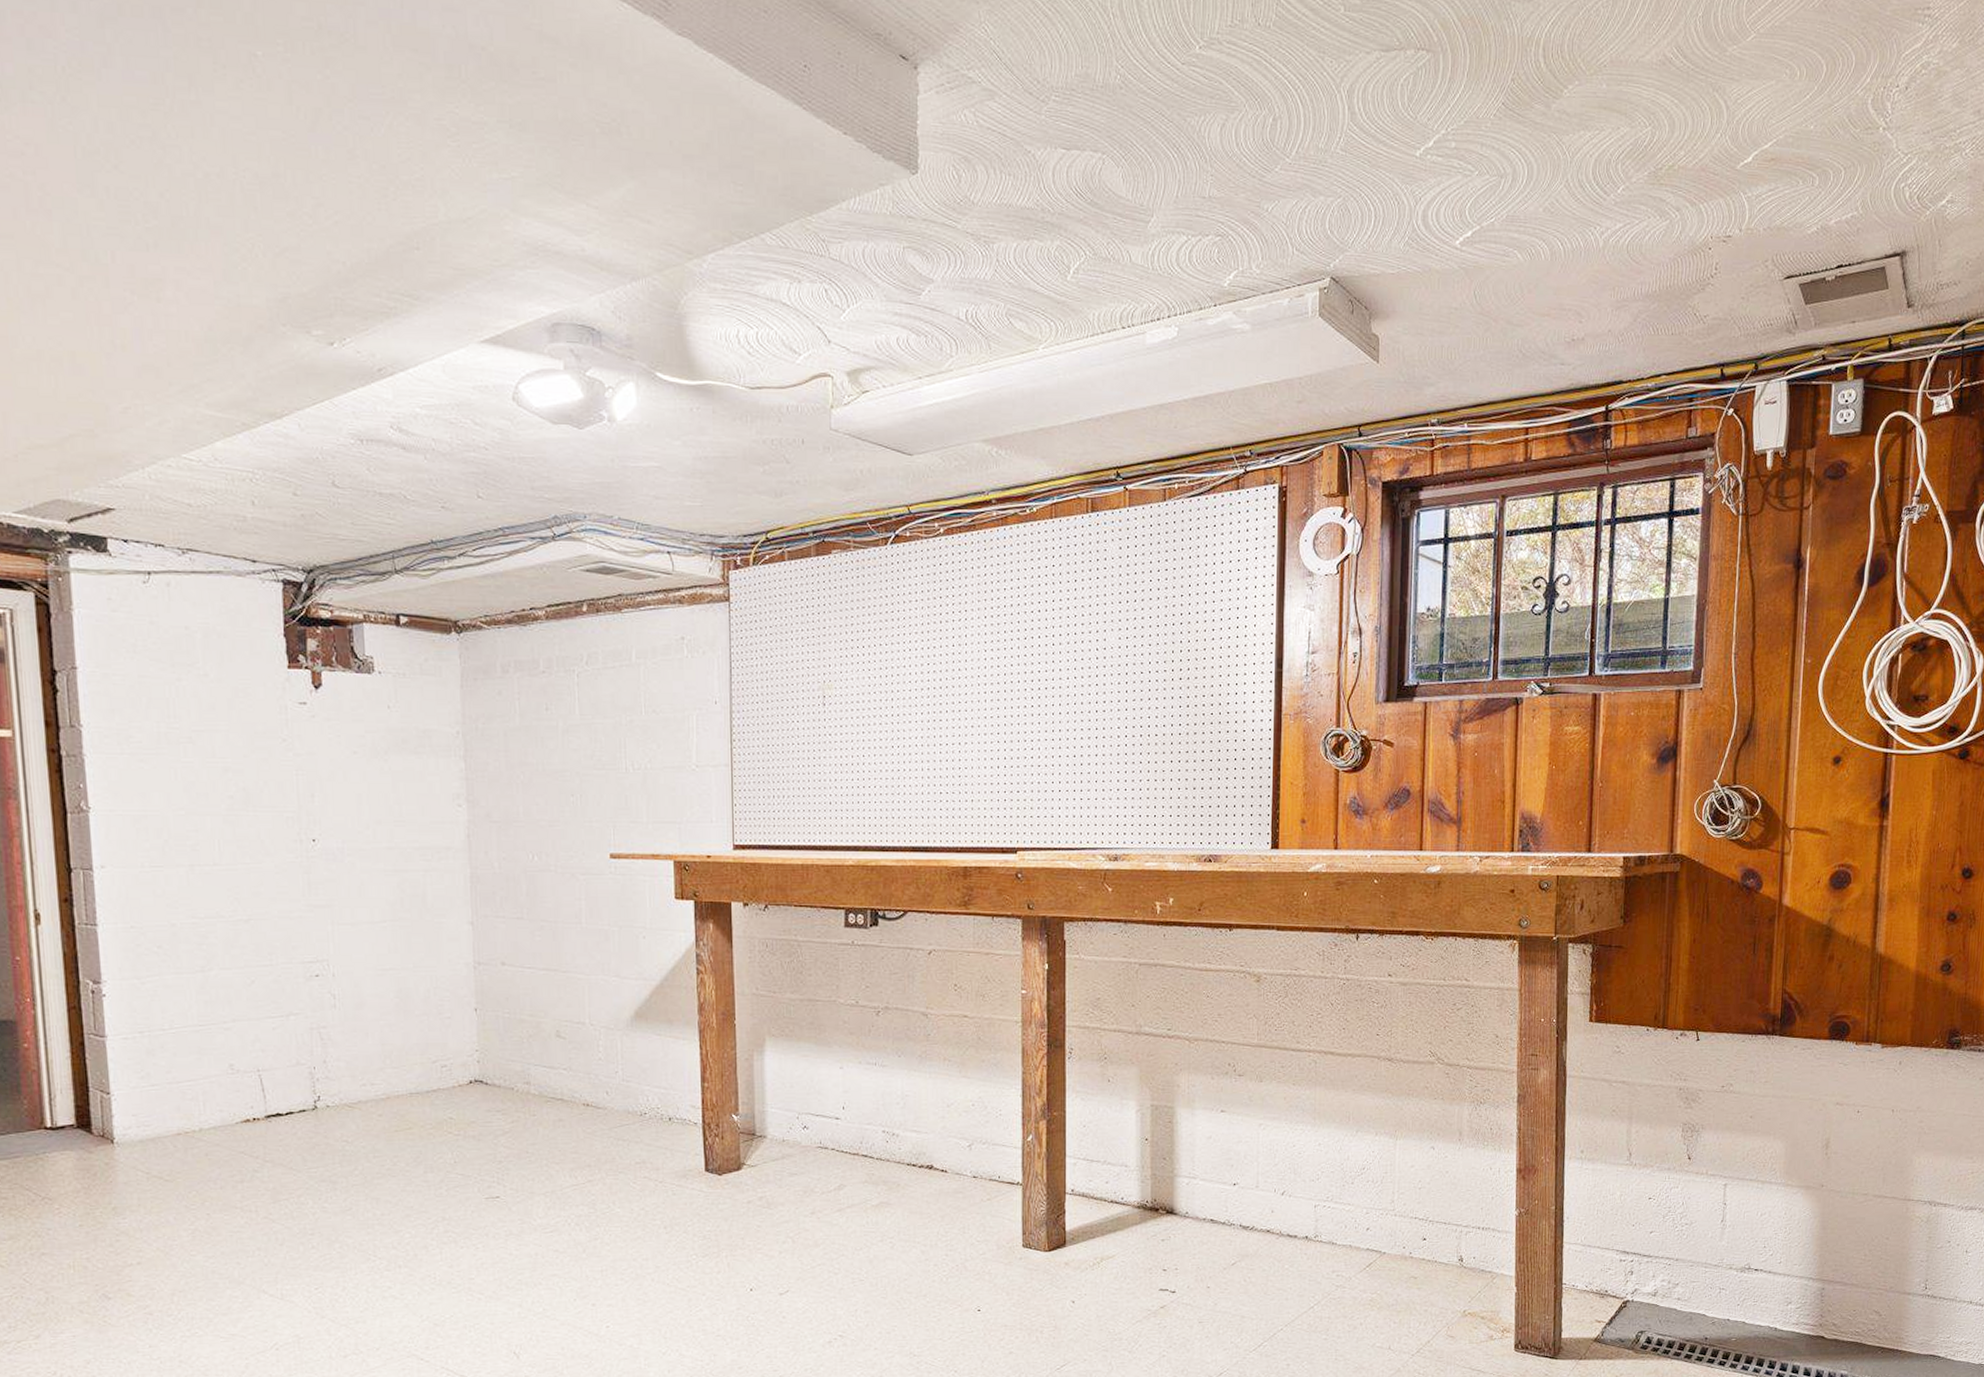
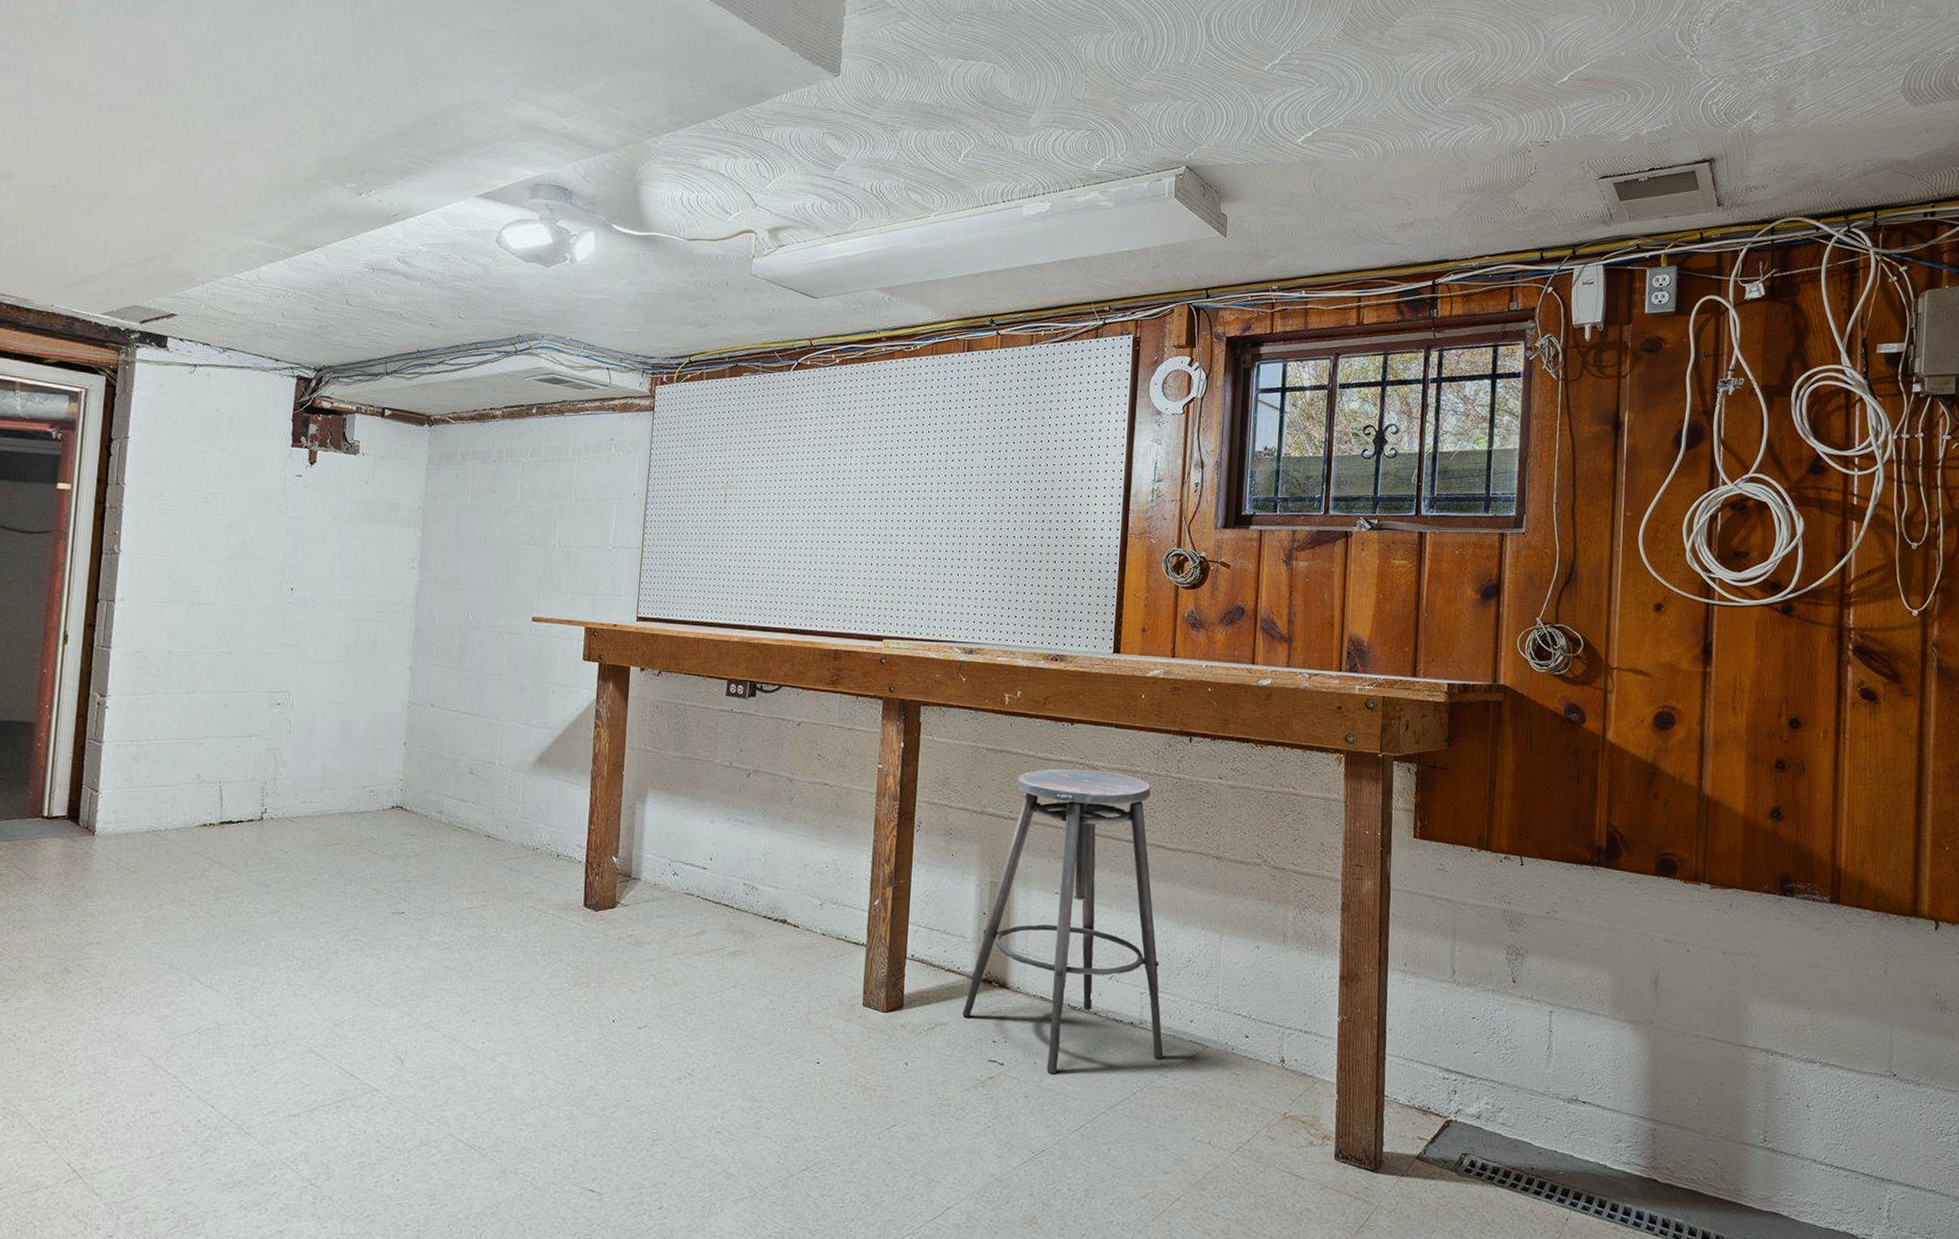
stool: none [1129,977,1340,1297] -> present [962,768,1164,1075]

